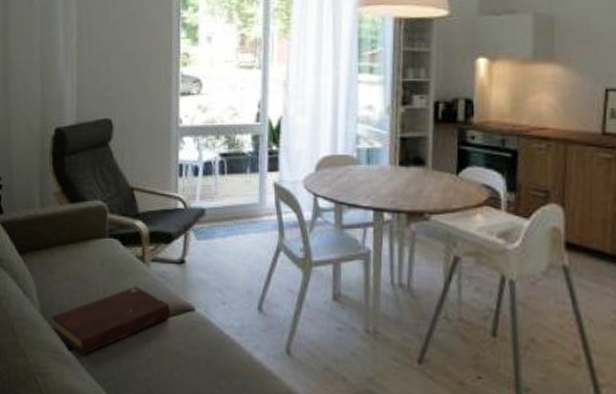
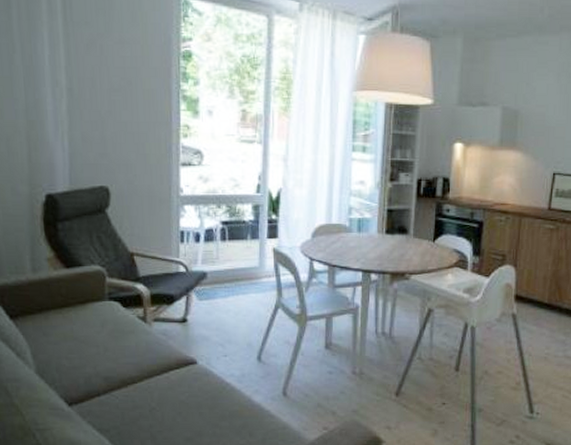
book: present [51,286,170,355] -> none [48,344,173,409]

